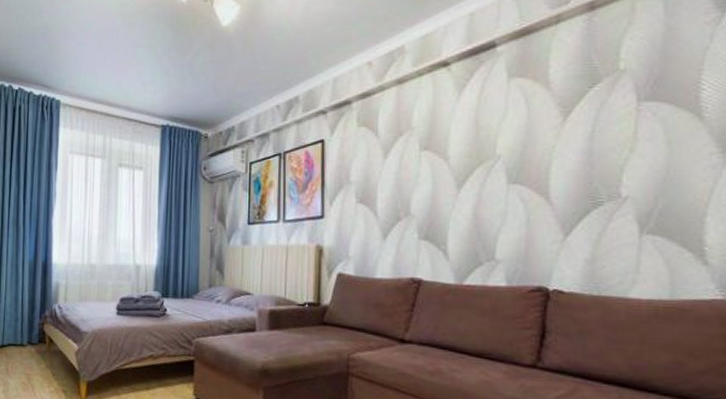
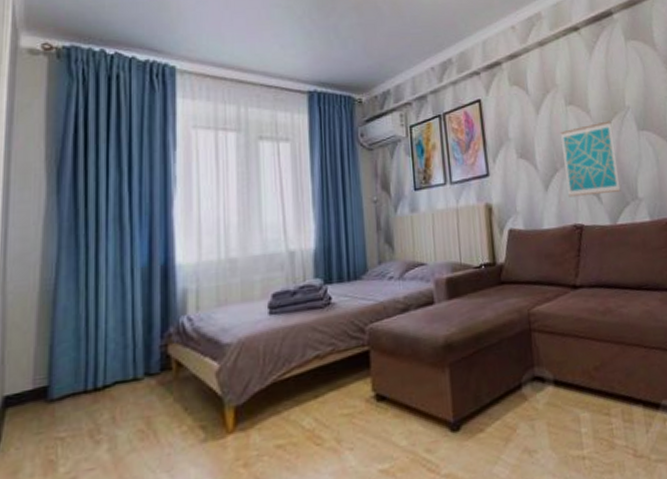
wall art: none [408,170,474,250] -> present [561,121,621,198]

